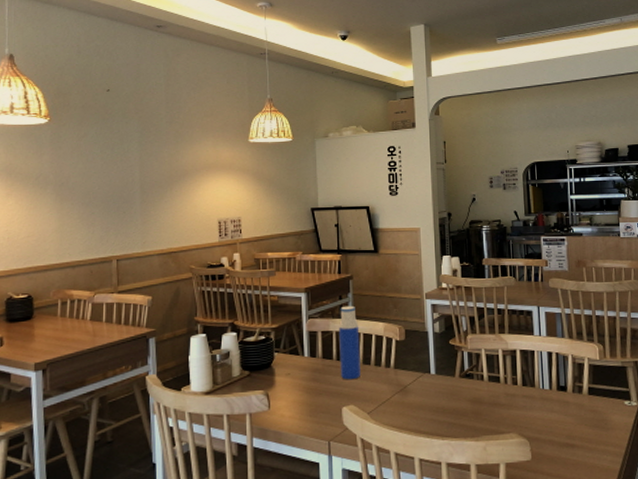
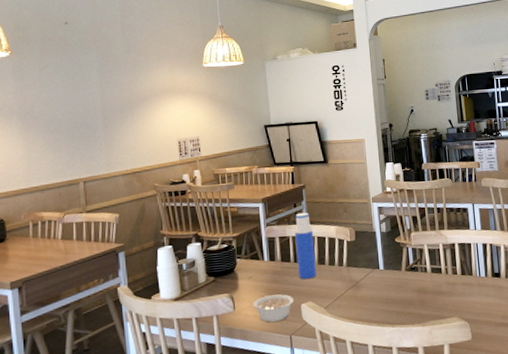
legume: none [290,395,334,425] -> present [253,294,293,322]

